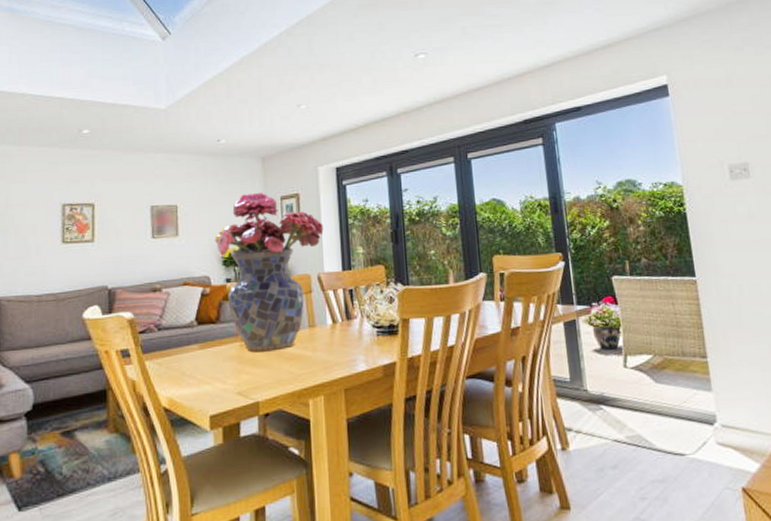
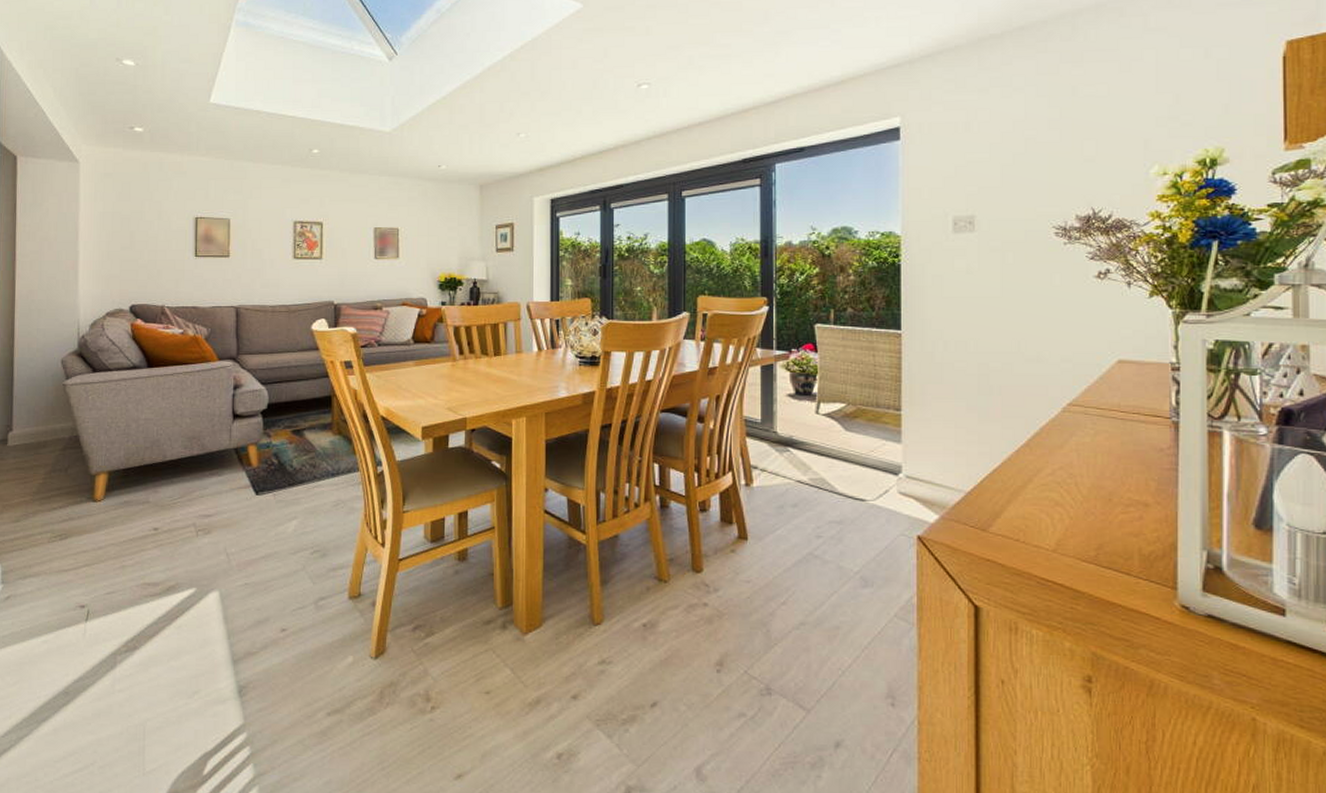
flower arrangement: present [214,192,324,353] -> none [432,220,535,373]

